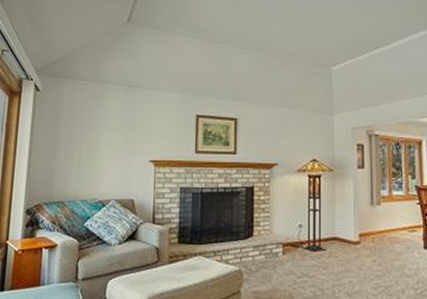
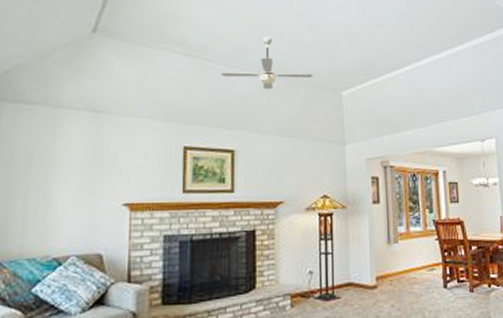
ceiling fan: none [227,20,306,66] -> present [221,36,314,90]

